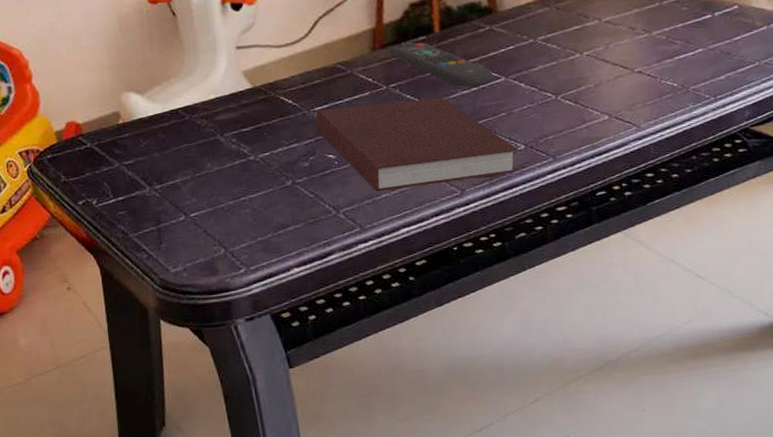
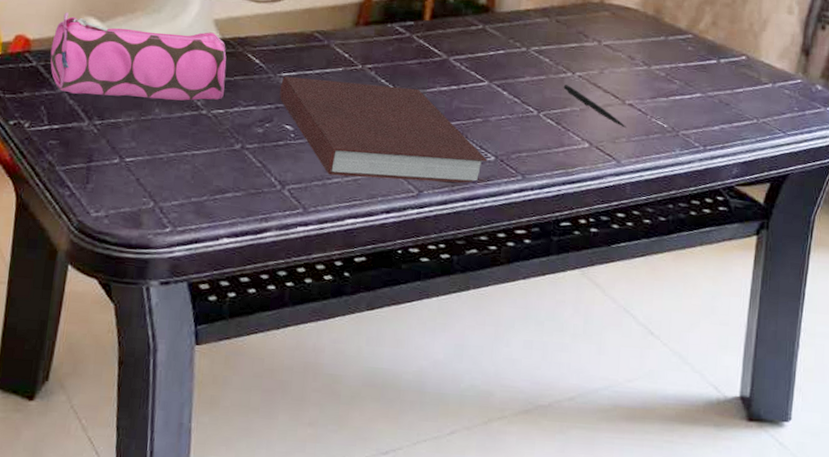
pencil case: none [100,83,266,166] -> present [50,12,227,101]
remote control: present [391,42,493,87] -> none [374,25,477,85]
pen: none [574,65,640,95] -> present [563,85,626,128]

